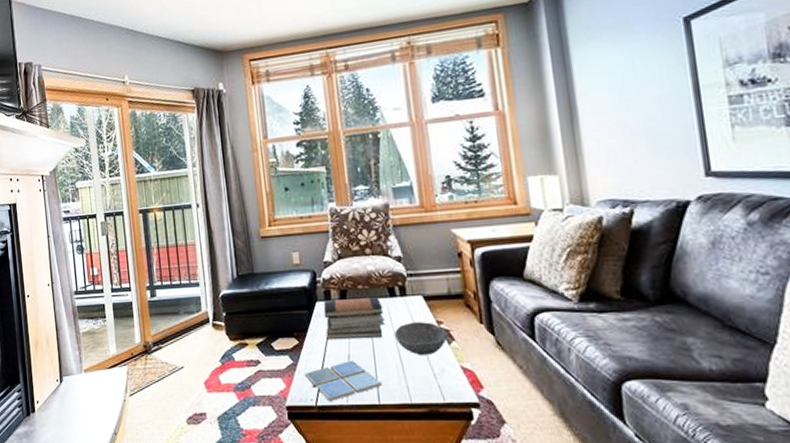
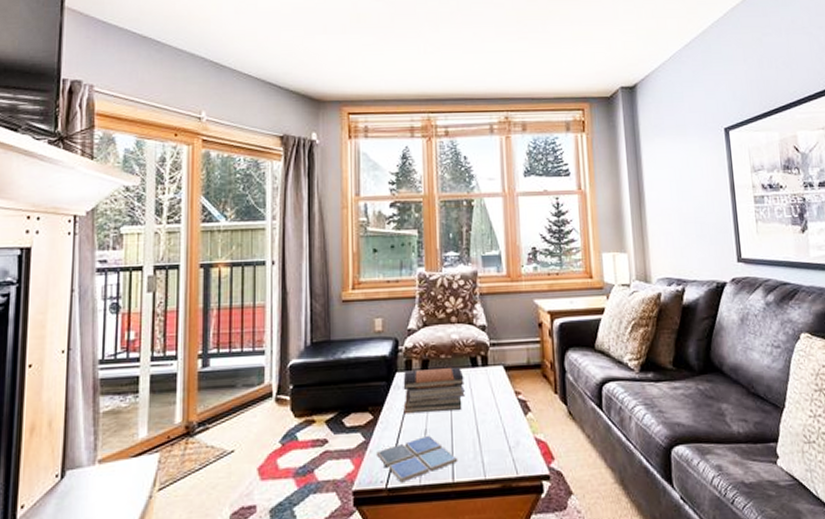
bowl: present [395,322,447,355] -> none [474,392,524,428]

